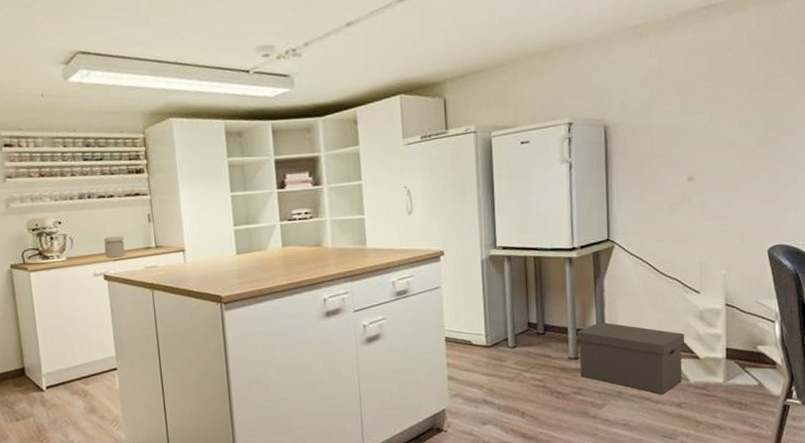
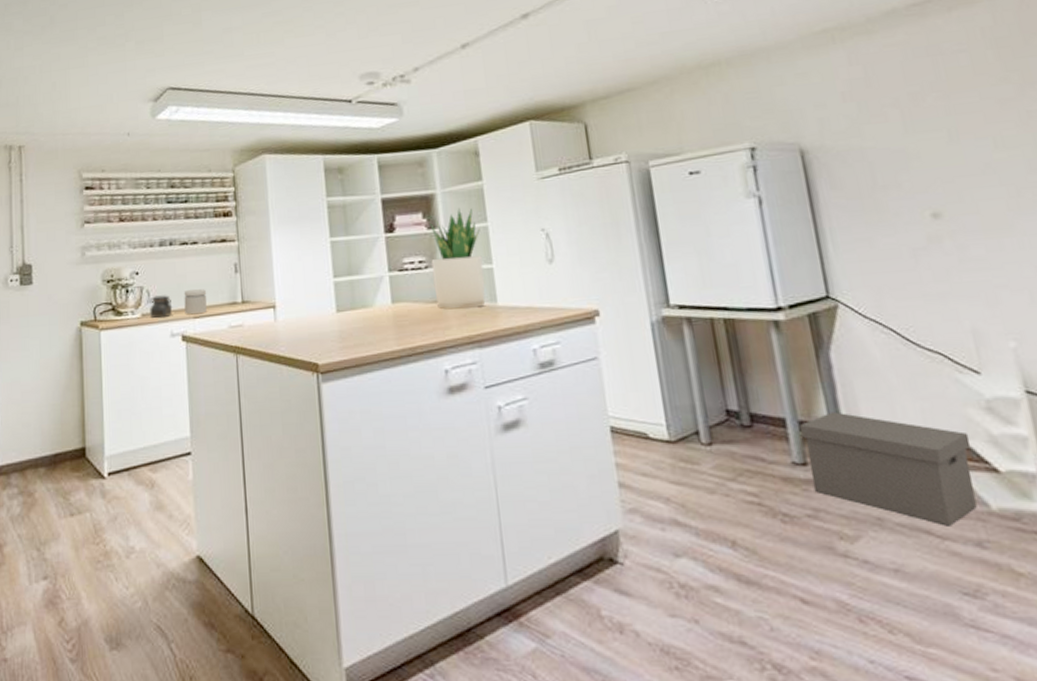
jar: none [72,241,95,262] -> present [148,294,173,319]
planter: none [315,168,358,252] -> present [430,207,486,310]

